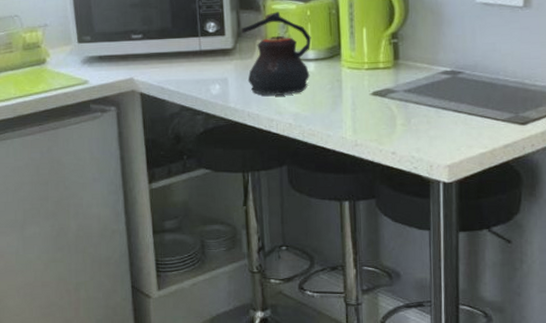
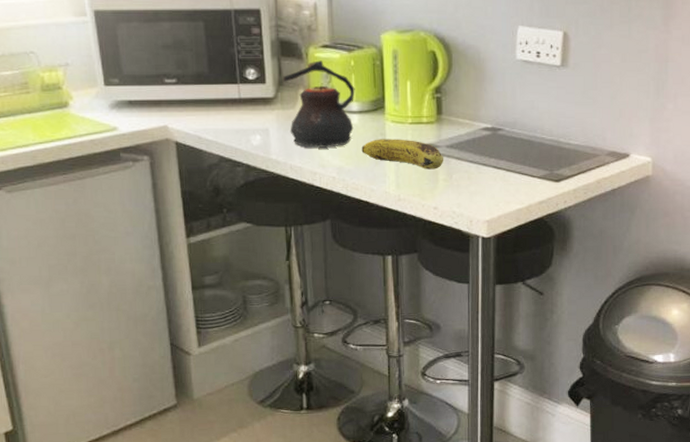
fruit: none [318,84,402,115] -> present [361,139,444,170]

